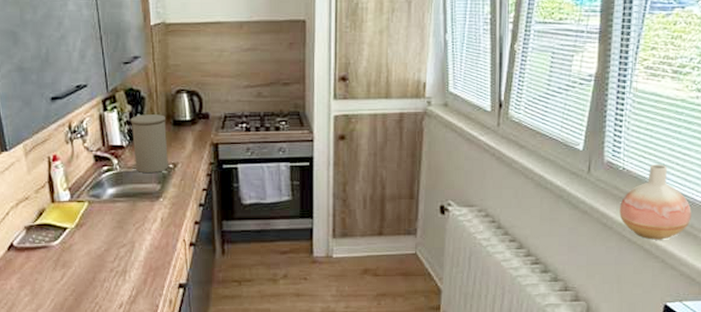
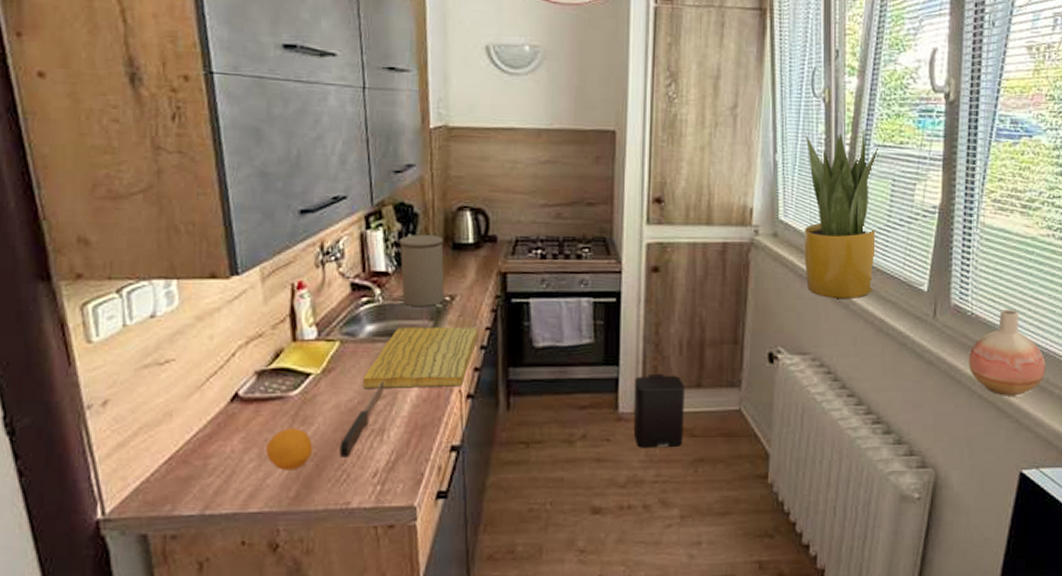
fruit: none [37,270,73,303] -> present [266,428,314,471]
kitchen knife: none [92,232,125,293] -> present [339,380,385,458]
cutting board: none [107,188,197,240] -> present [362,326,478,389]
pedal bin: none [326,224,368,285] -> present [633,373,685,448]
planter: none [471,8,541,159] -> present [804,129,881,299]

